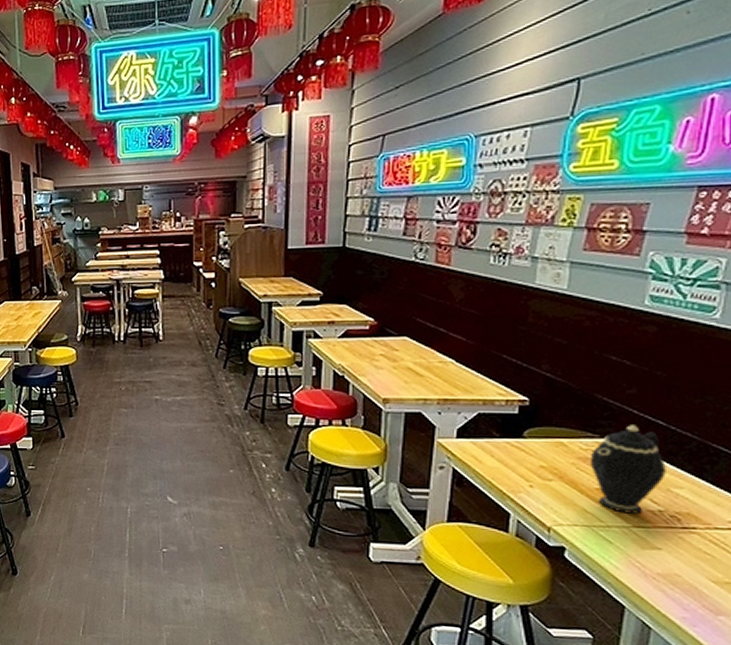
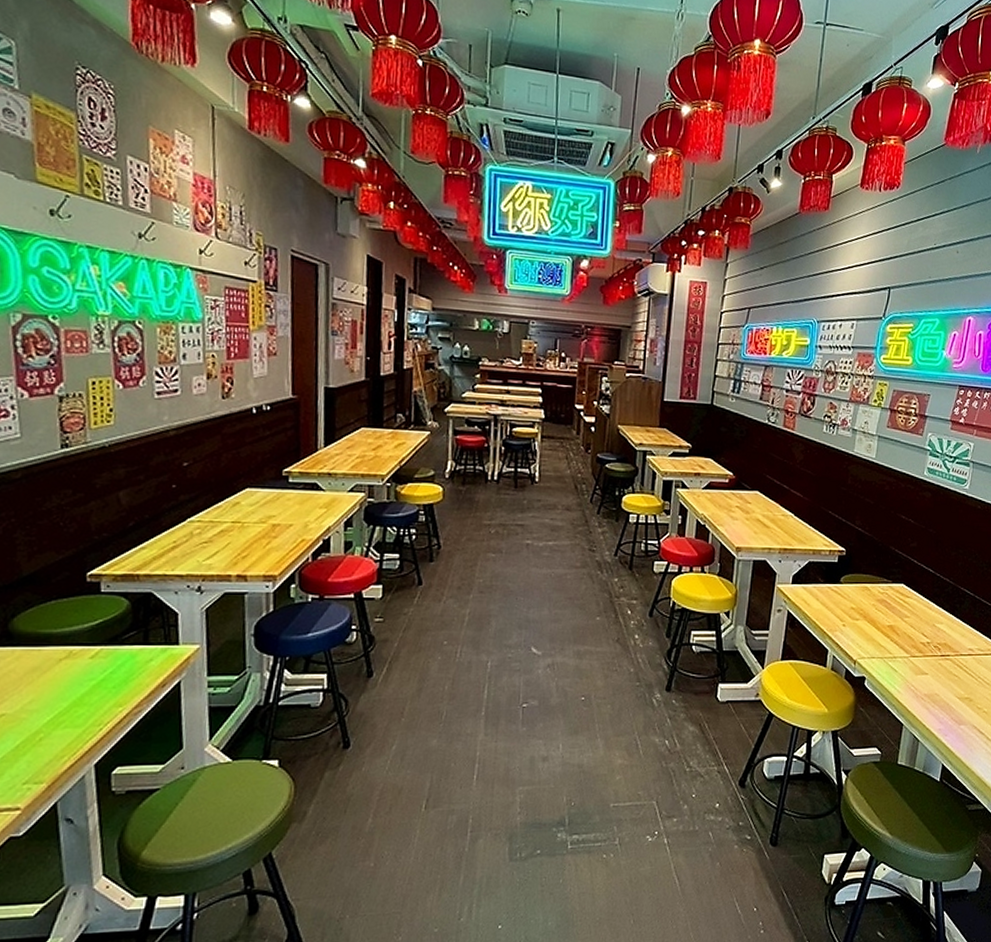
teapot: present [589,425,666,514] -> none [884,572,933,646]

